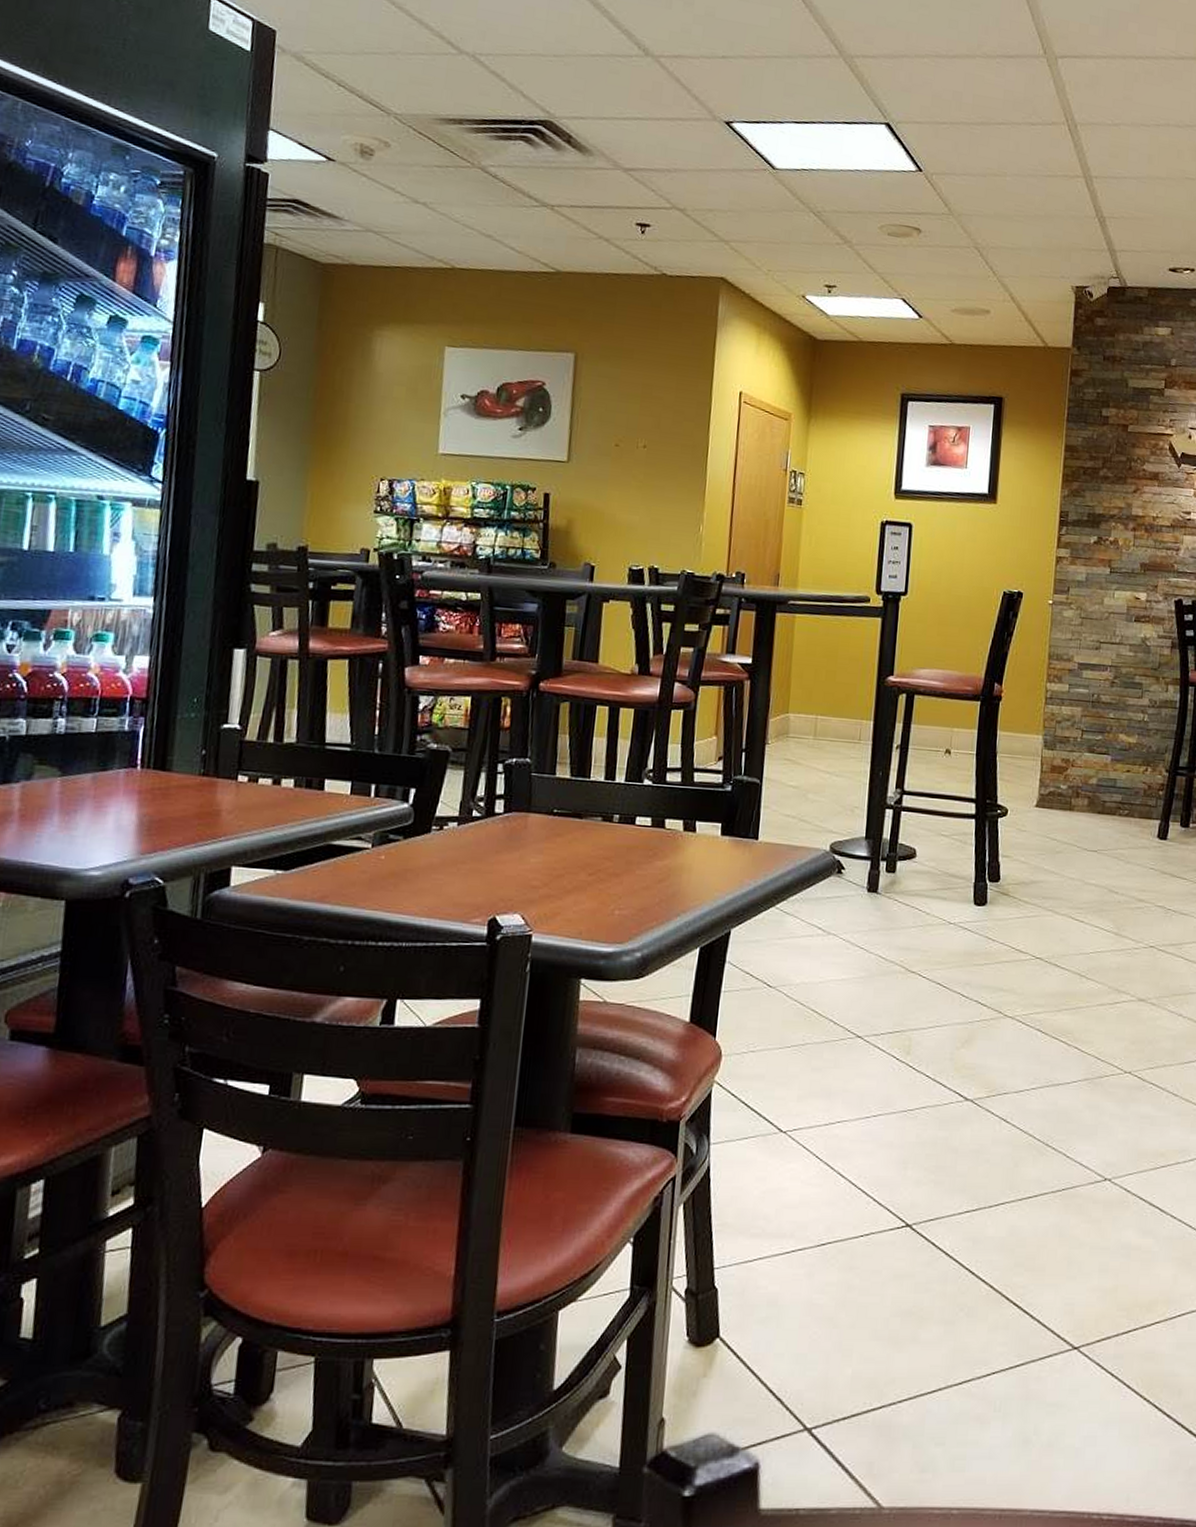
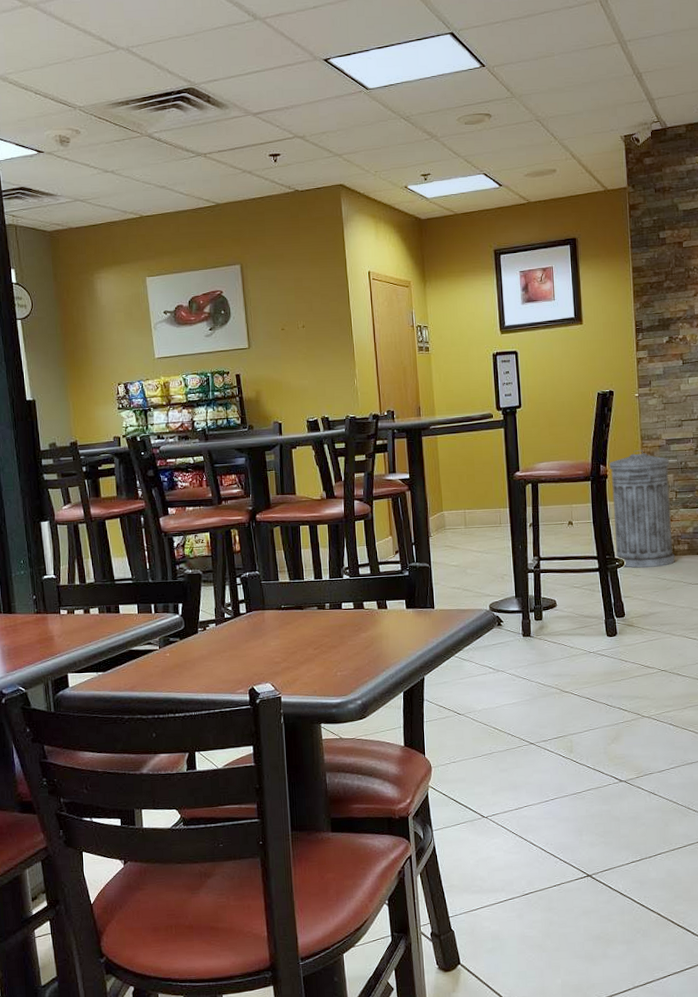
trash can: none [998,671,1079,823] -> present [609,450,675,568]

